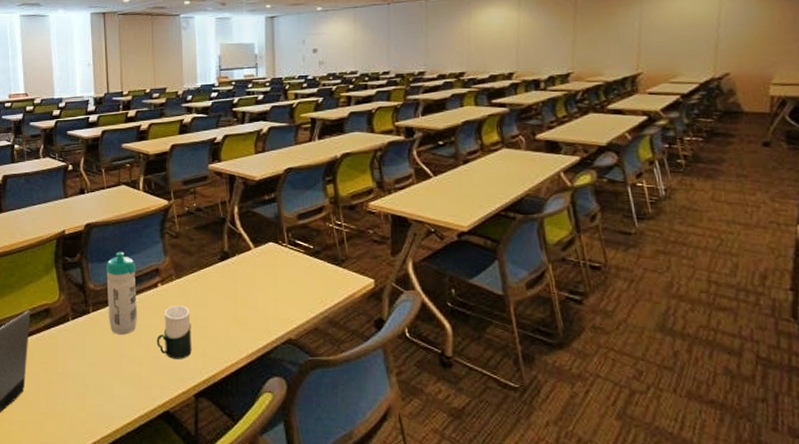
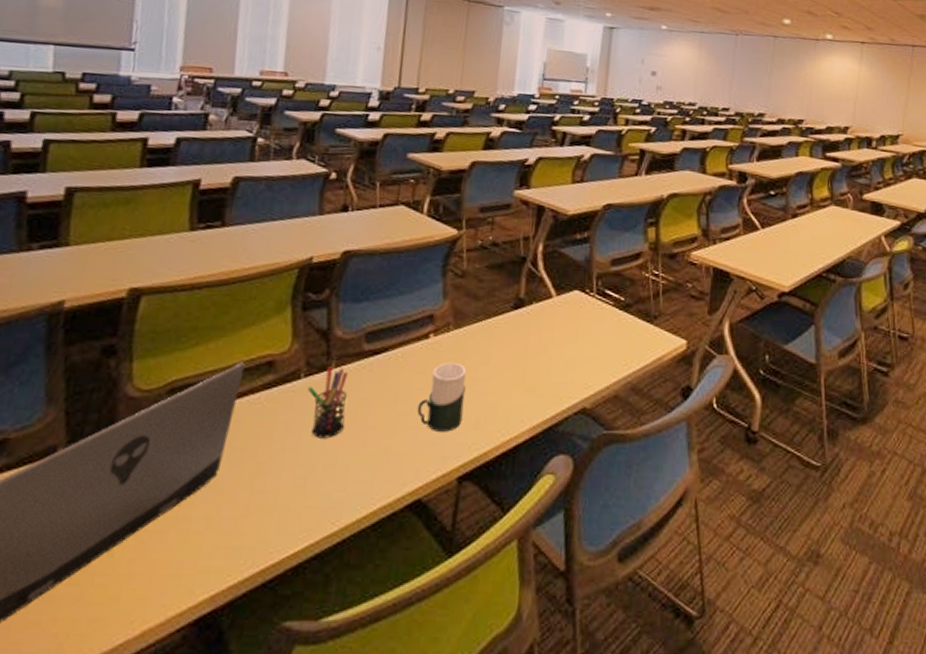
pen holder: none [76,311,105,365] -> present [308,366,348,439]
water bottle: present [105,252,137,335] -> none [356,290,405,399]

